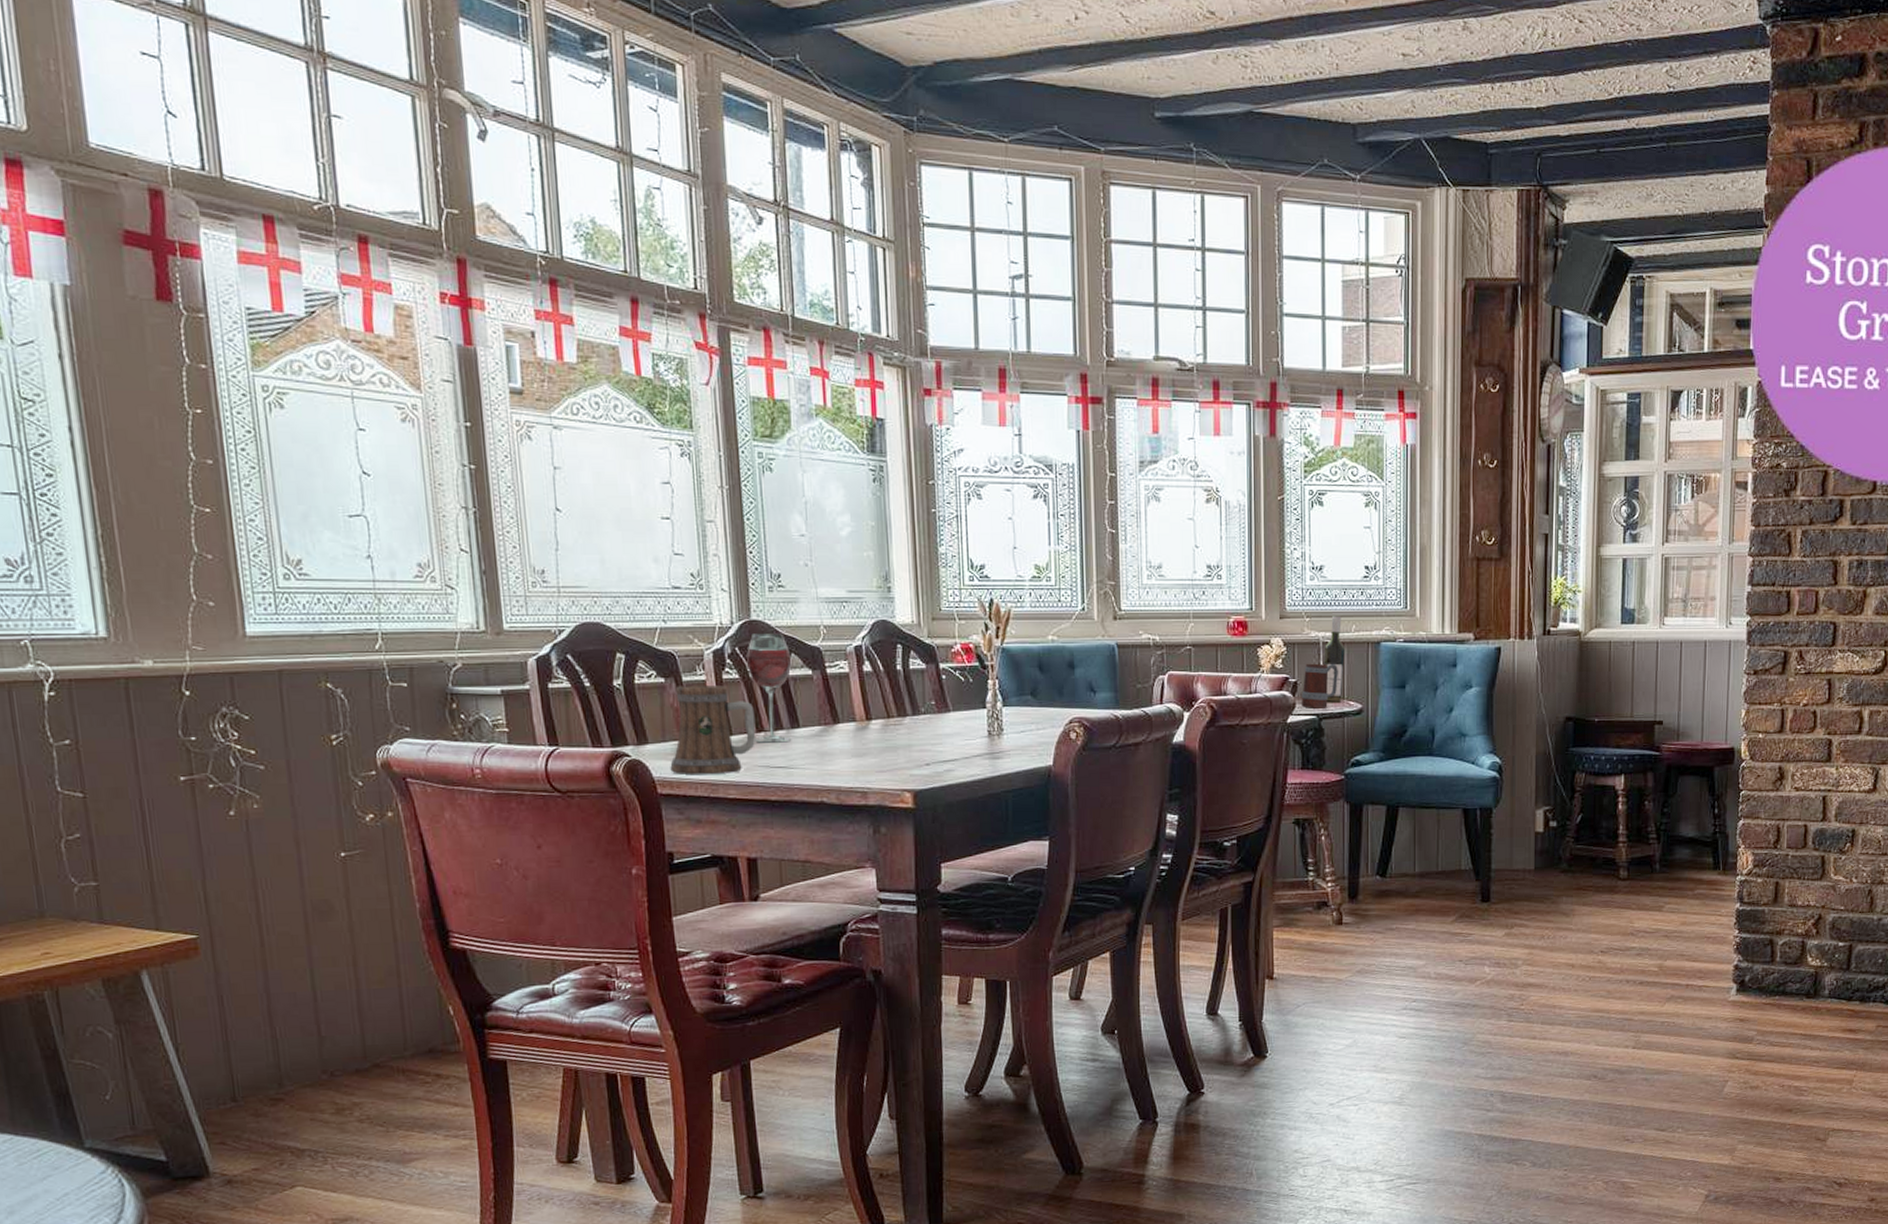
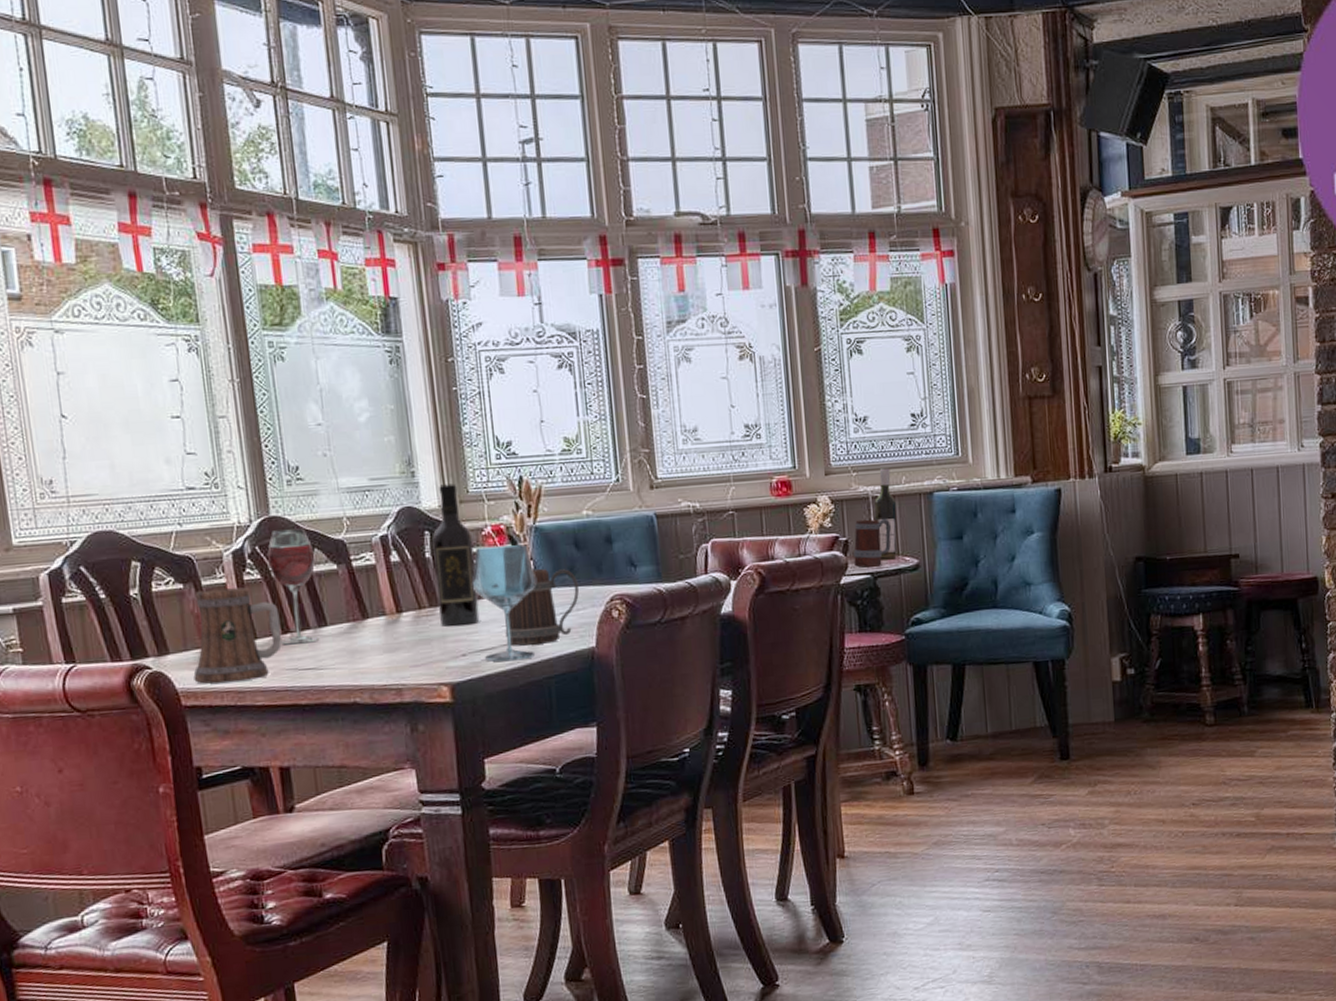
wine bottle: none [904,601,945,737] -> present [432,483,480,628]
wine glass: none [939,663,1000,773] -> present [471,544,536,662]
beer mug: none [968,687,1040,760] -> present [505,568,579,646]

